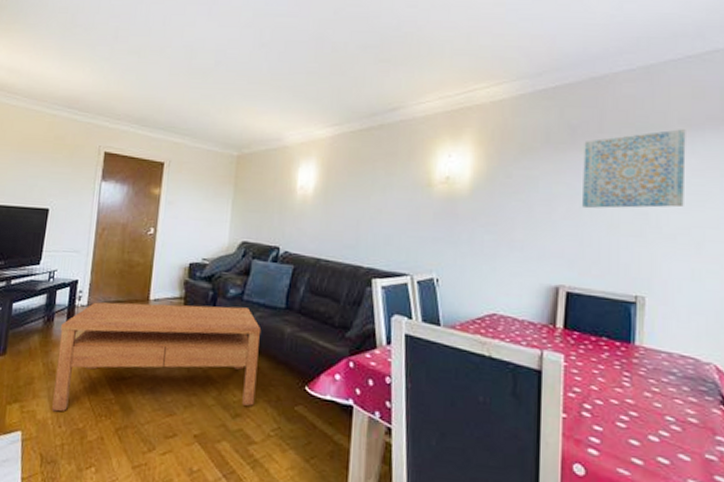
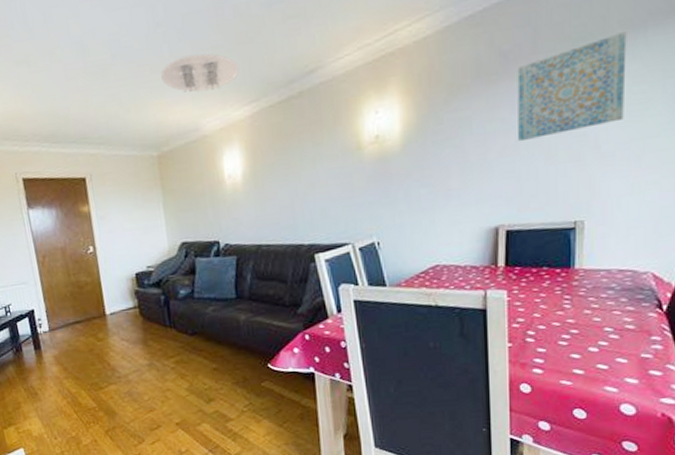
coffee table: present [52,302,262,412] -> none [30,304,224,427]
ceiling light: none [256,75,328,108] -> present [161,53,239,92]

